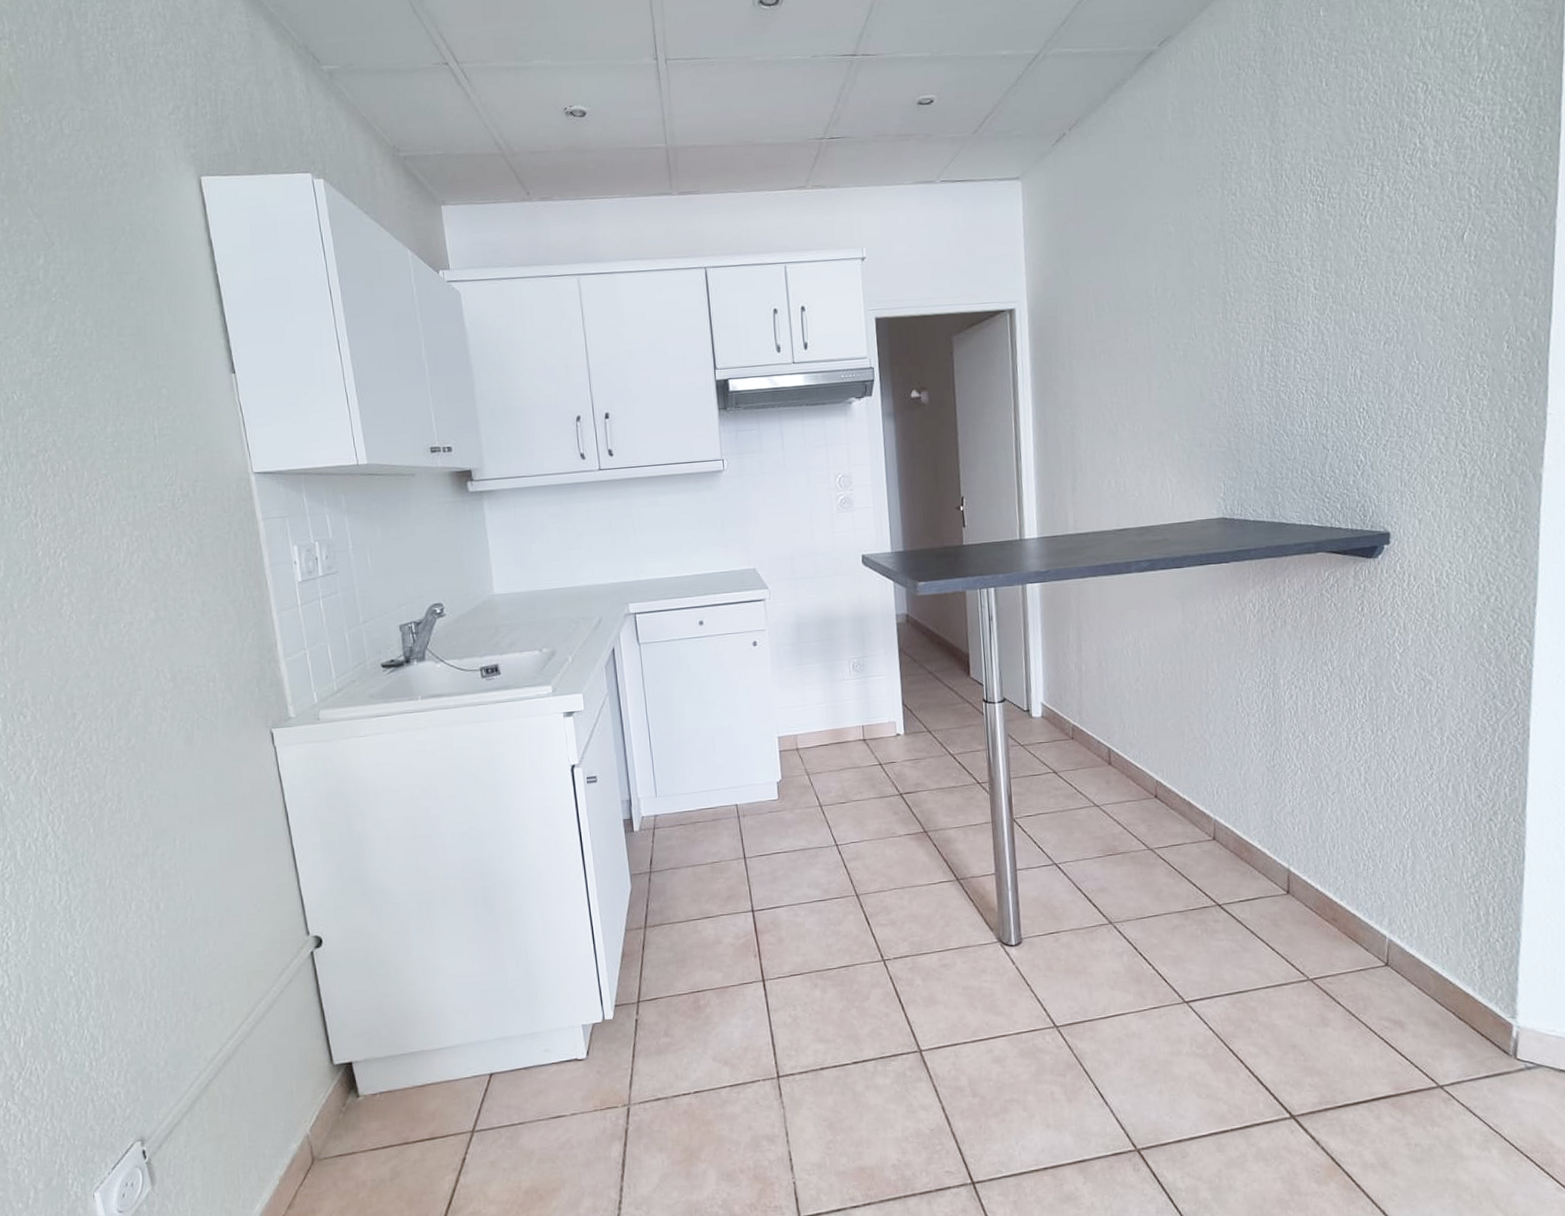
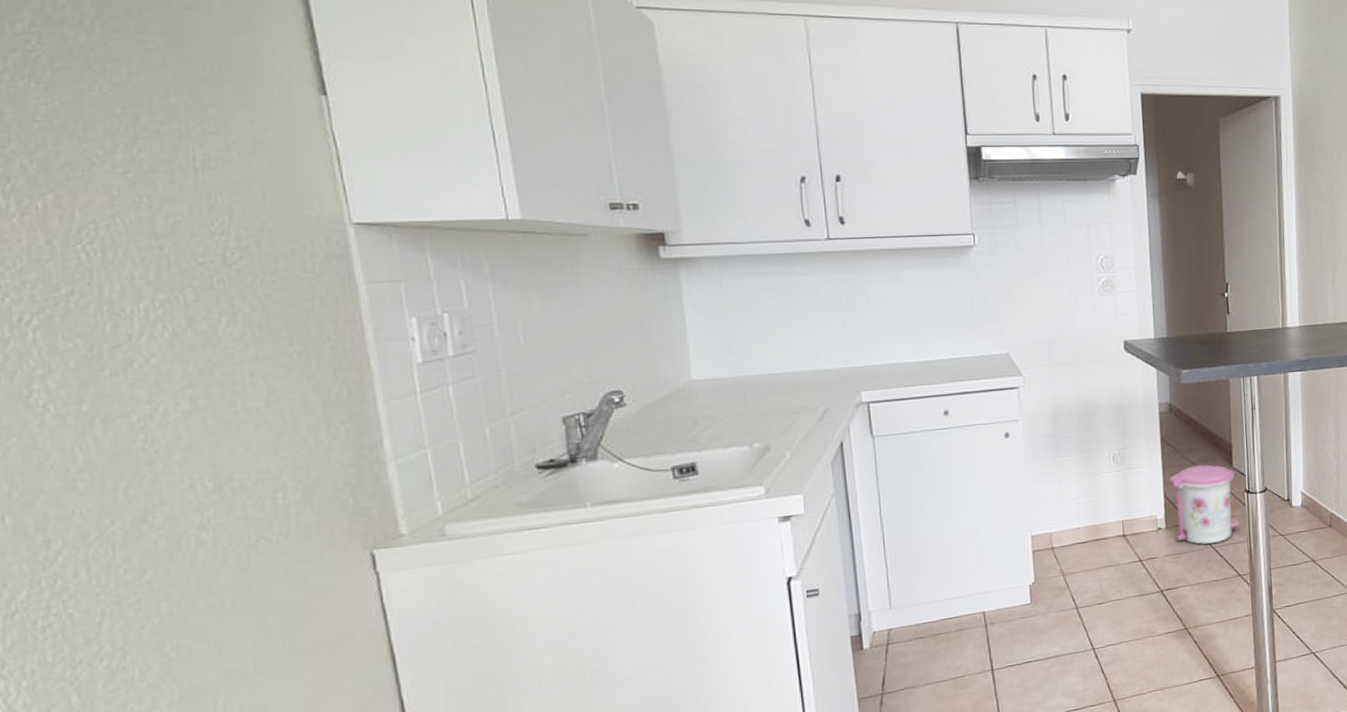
trash can: none [906,674,978,752] -> present [1168,464,1240,545]

